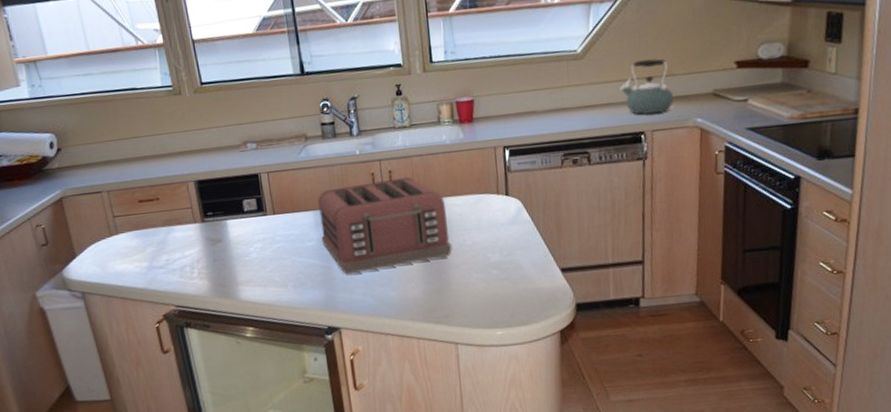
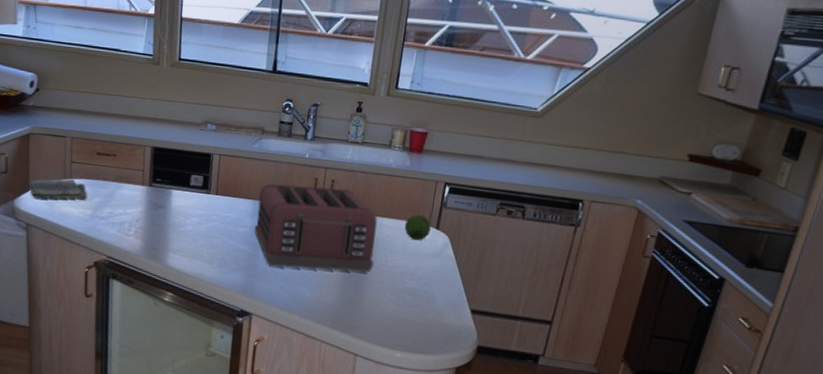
dish towel: none [74,234,140,264] -> present [29,178,88,199]
fruit: none [473,185,501,212] -> present [404,214,431,240]
kettle: present [620,58,674,115] -> none [569,132,621,186]

